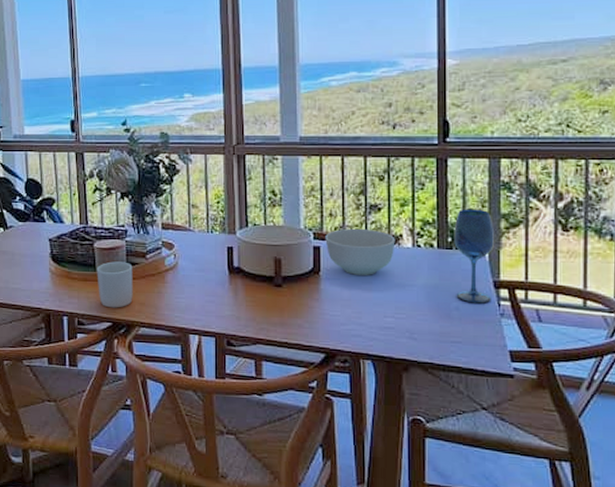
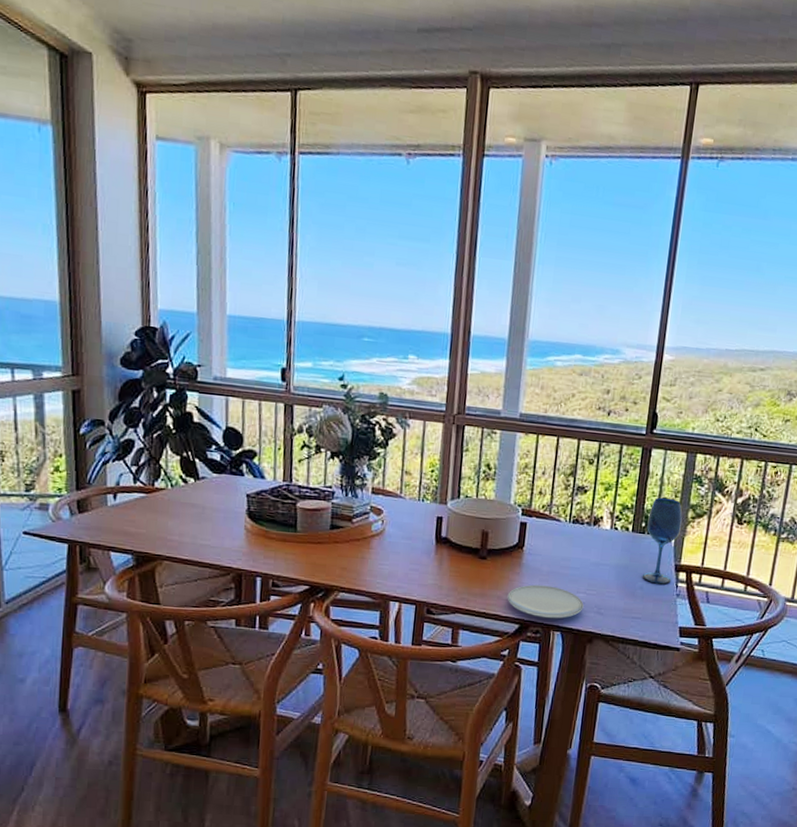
mug: present [97,261,133,308] -> none [297,523,337,572]
plate: none [308,311,393,347] -> present [507,584,584,619]
bowl: present [325,228,396,275] -> none [532,507,597,553]

